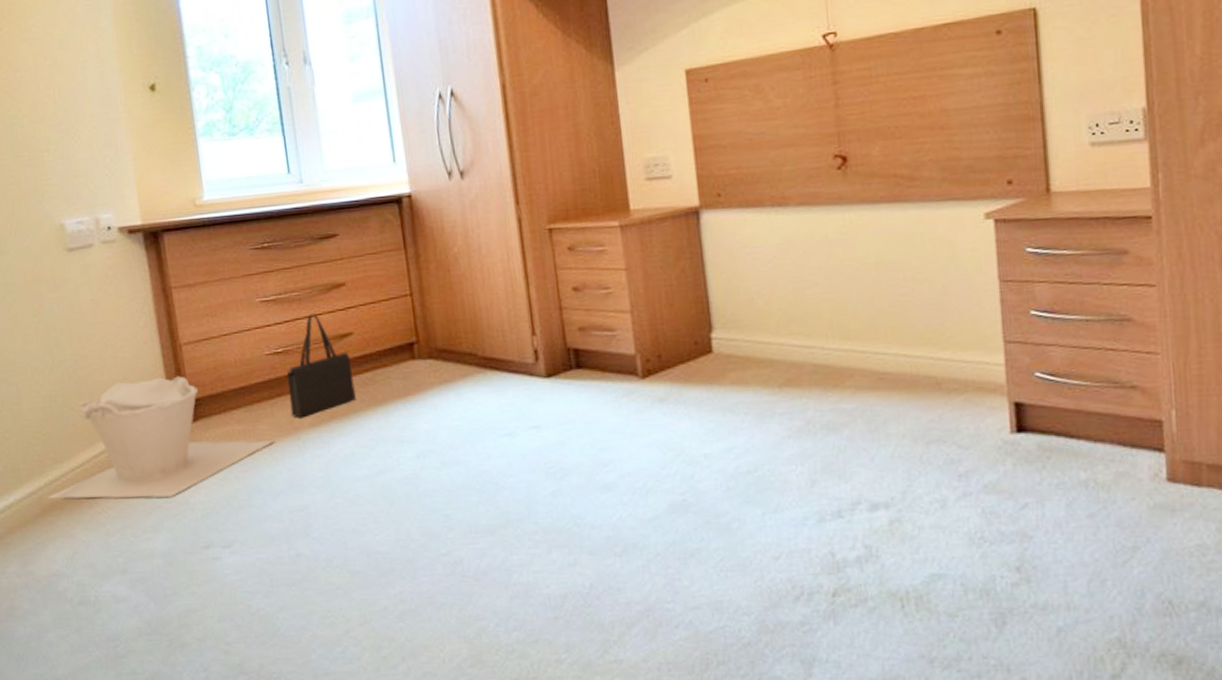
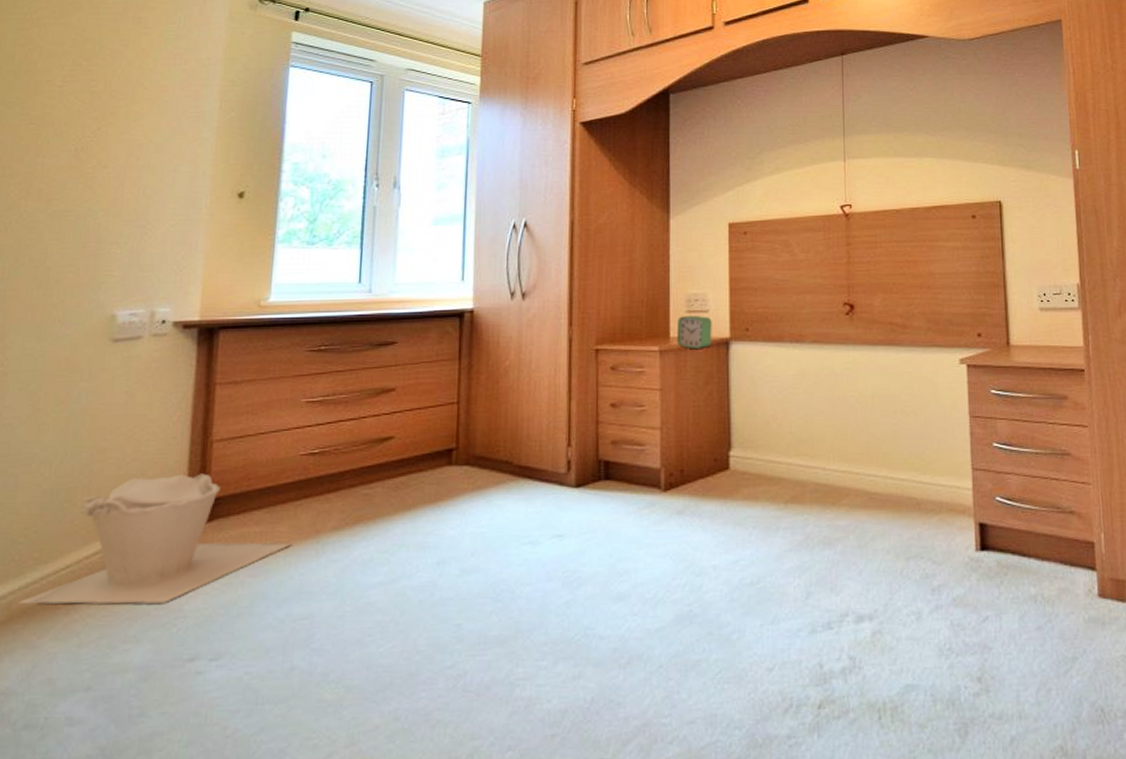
tote bag: present [287,314,356,419] -> none [315,417,387,521]
alarm clock: none [637,182,679,222] -> present [677,315,712,350]

